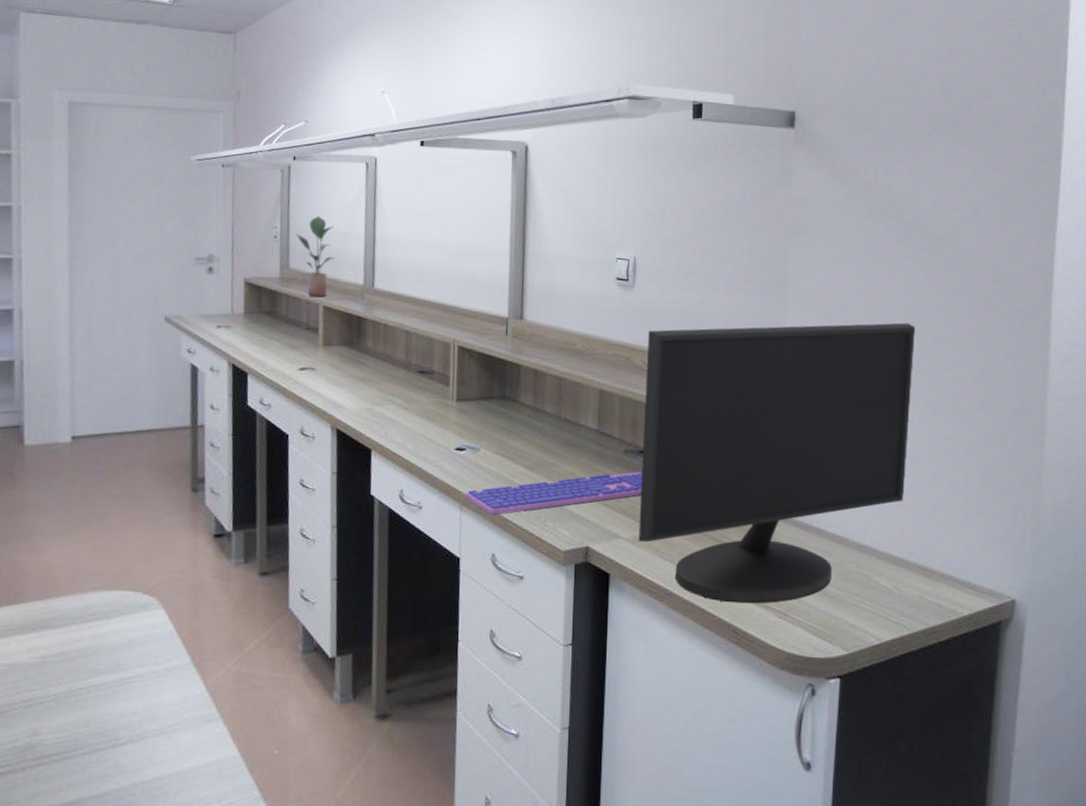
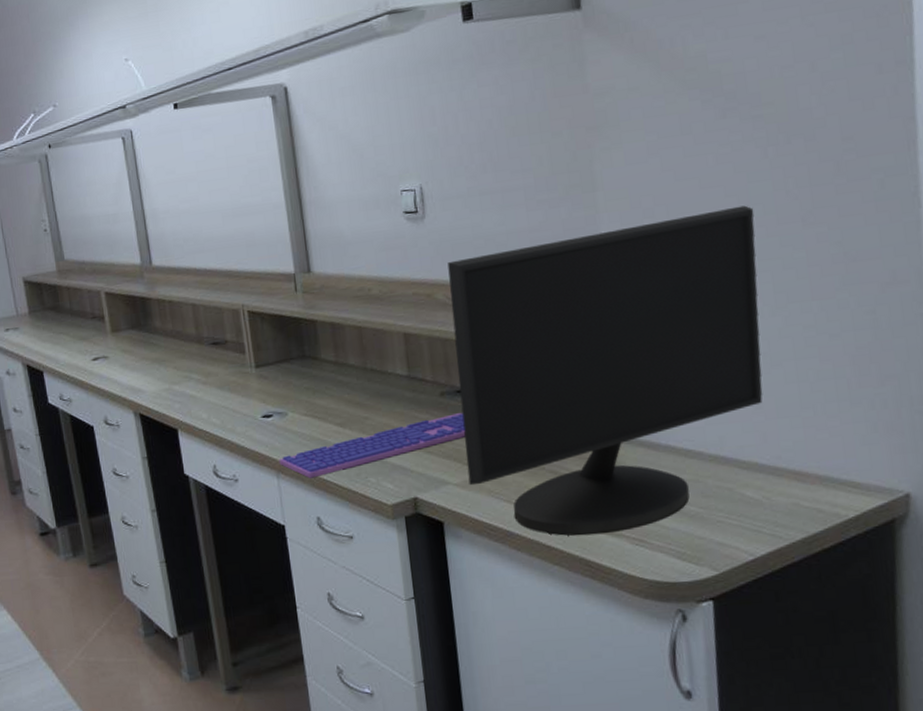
potted plant: present [296,216,336,299] -> none [65,201,109,287]

